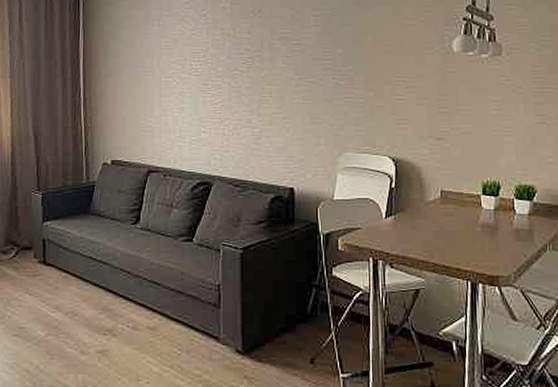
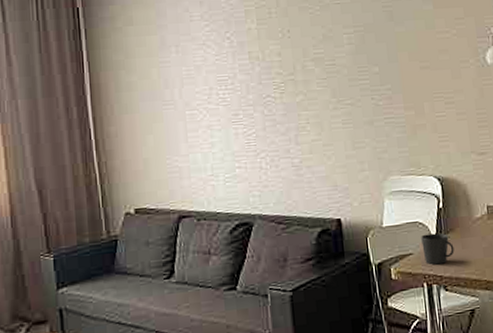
cup: none [371,211,403,242] -> present [421,233,455,265]

